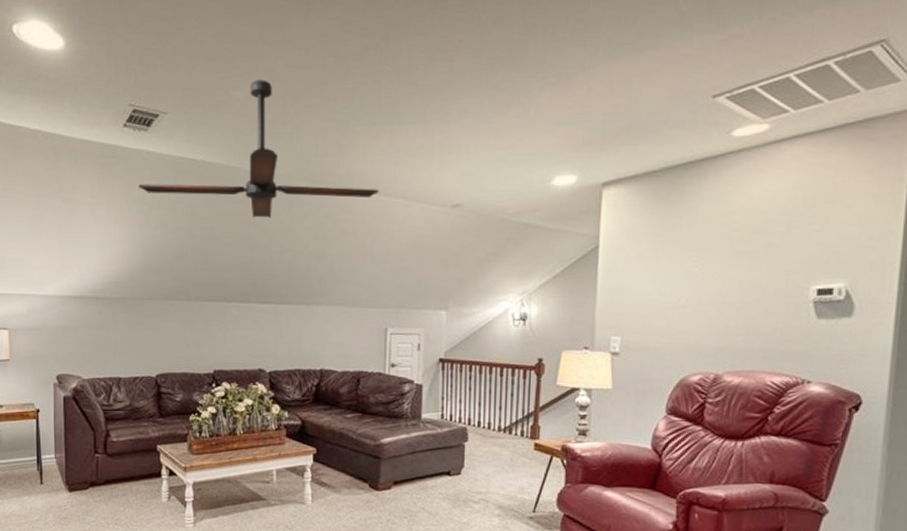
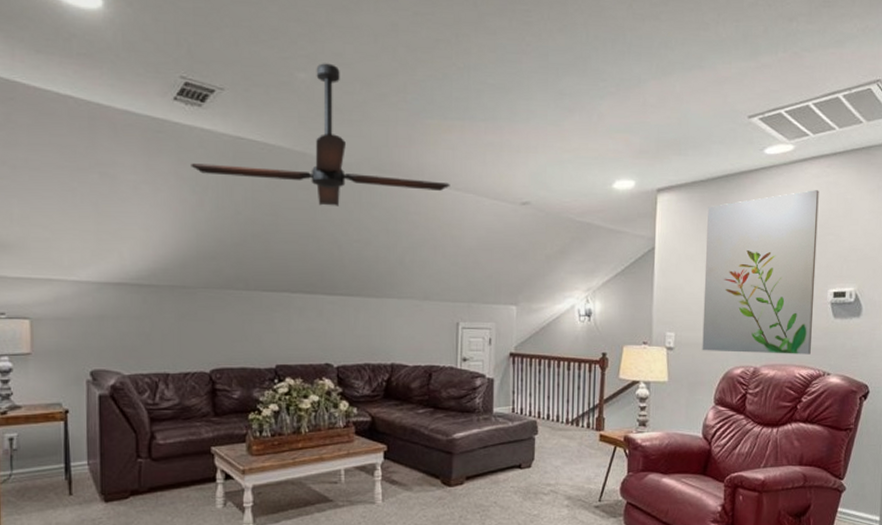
wall art: none [652,174,801,360] -> present [702,190,819,355]

